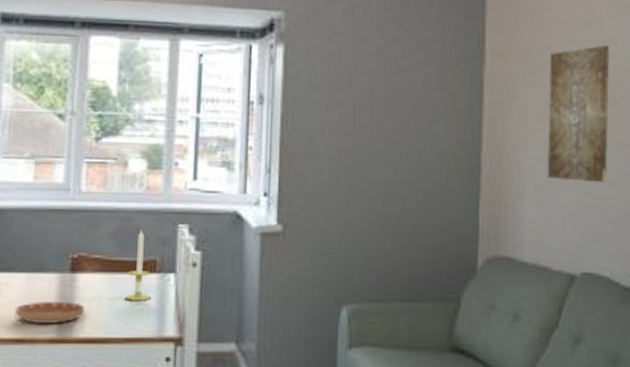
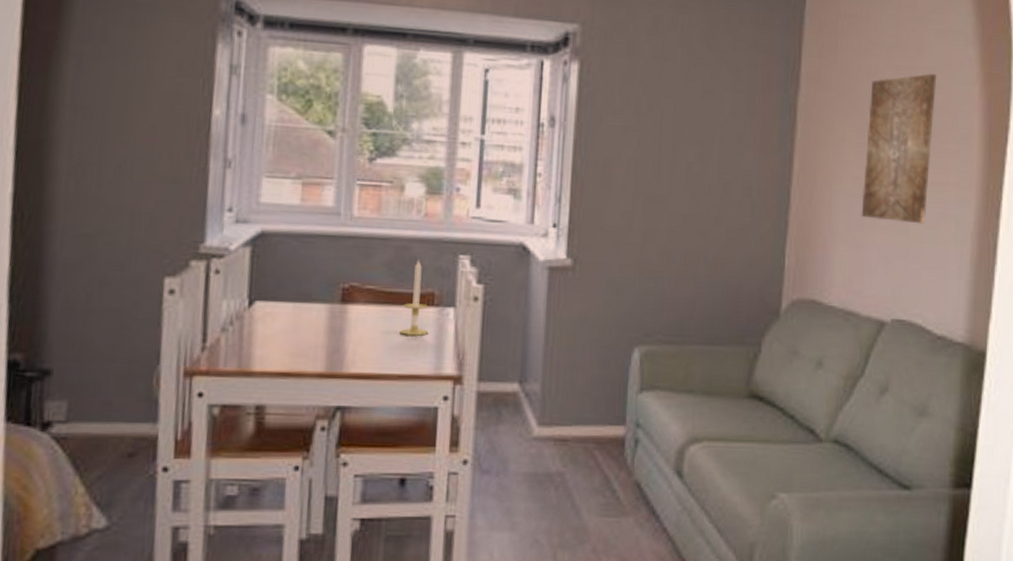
saucer: present [15,302,84,323] -> none [280,334,356,357]

